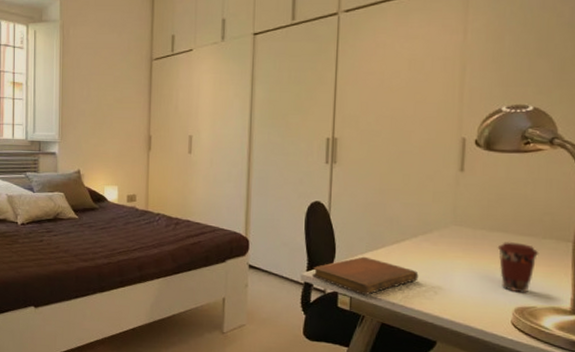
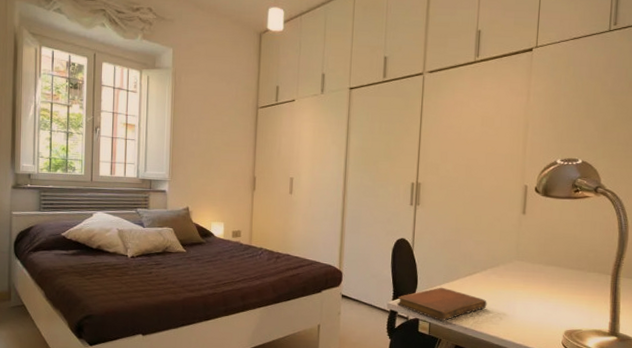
coffee cup: present [497,242,539,293] -> none [551,275,585,318]

